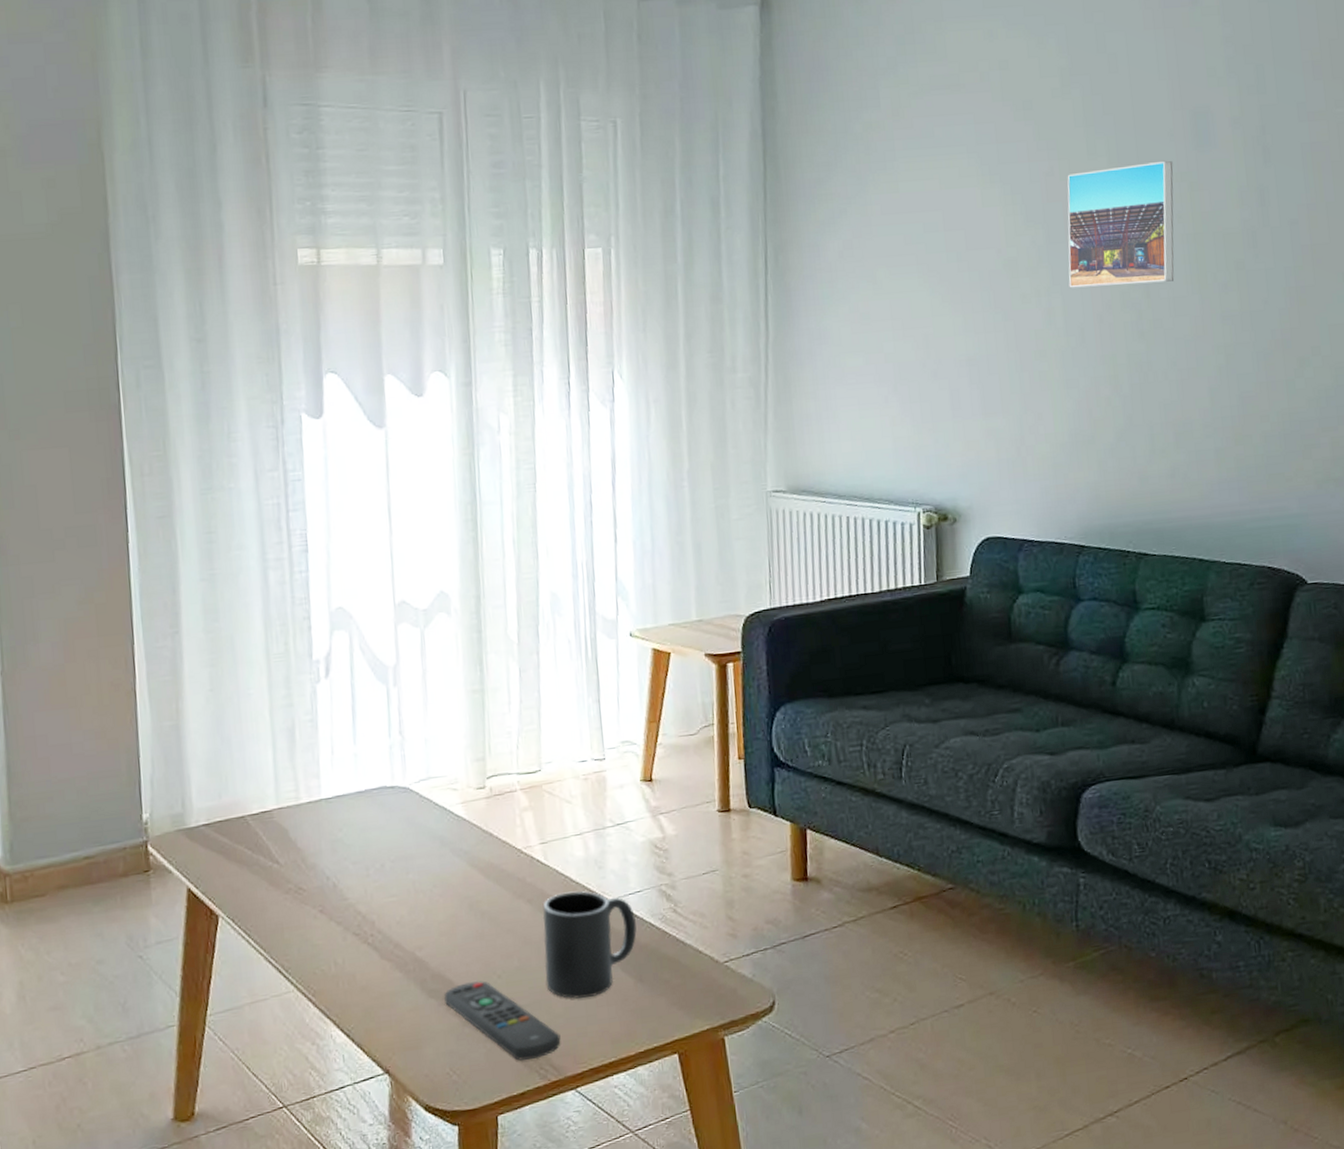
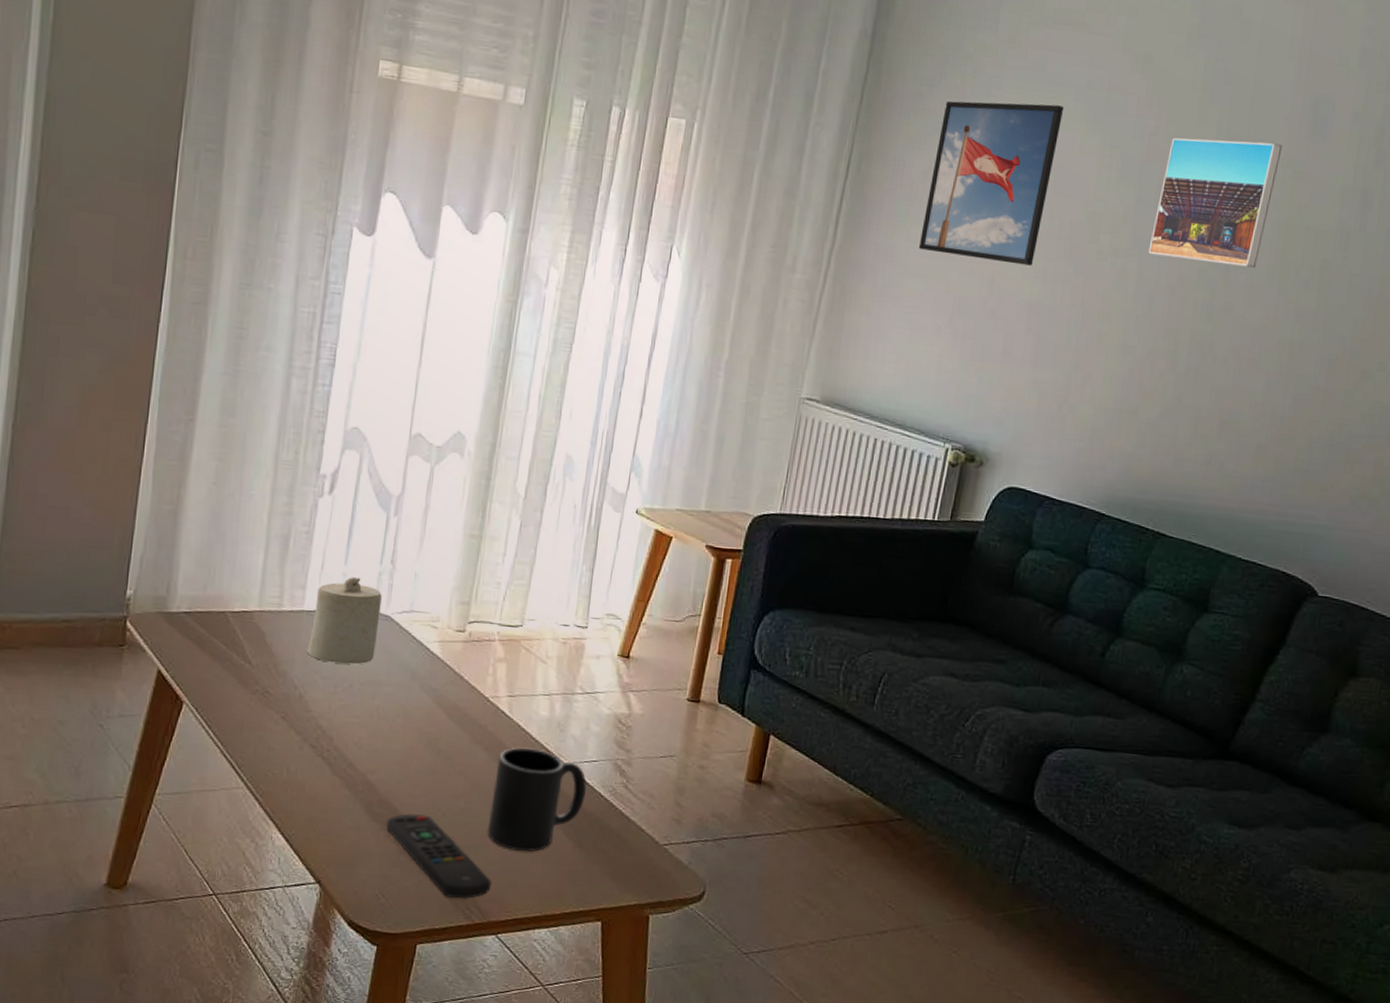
candle: none [331,755,401,847] -> present [307,577,382,665]
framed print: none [846,165,962,327] -> present [918,100,1065,266]

